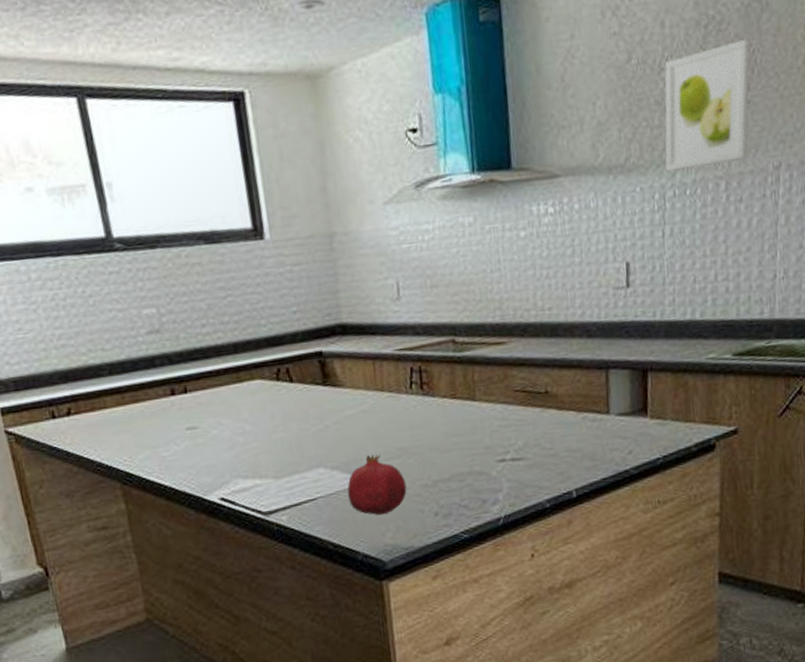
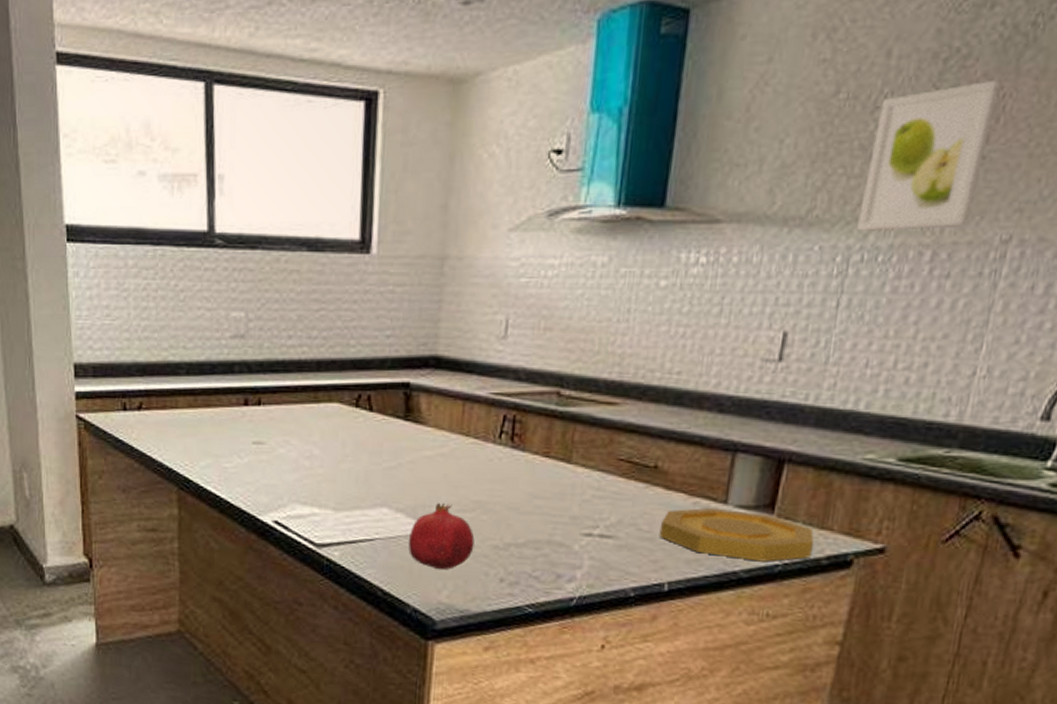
bowl: none [559,417,683,460] -> present [659,507,815,562]

